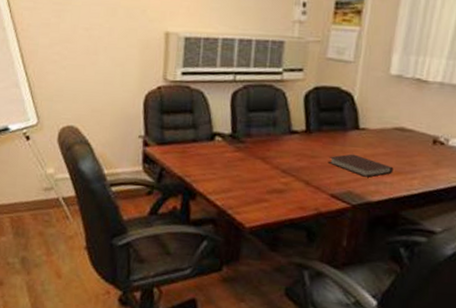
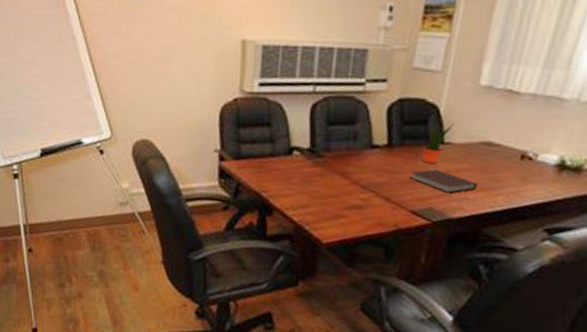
potted plant: none [339,109,368,149] -> present [422,123,454,164]

